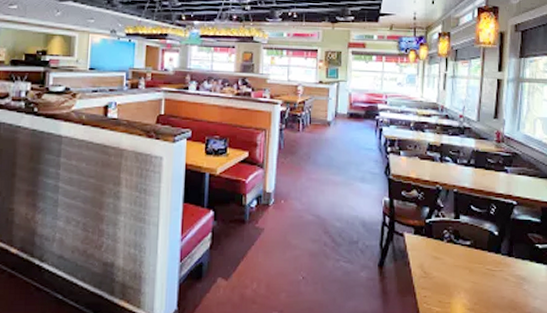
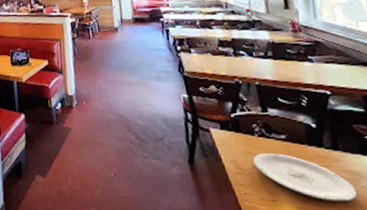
plate: none [438,258,519,303] -> present [253,153,358,202]

